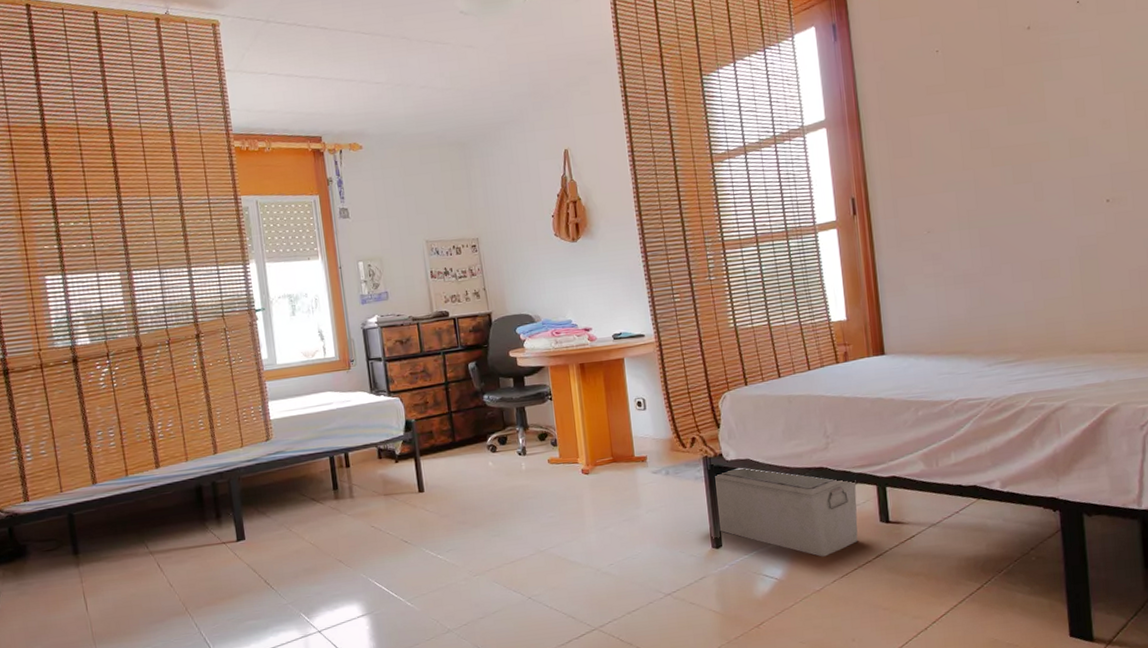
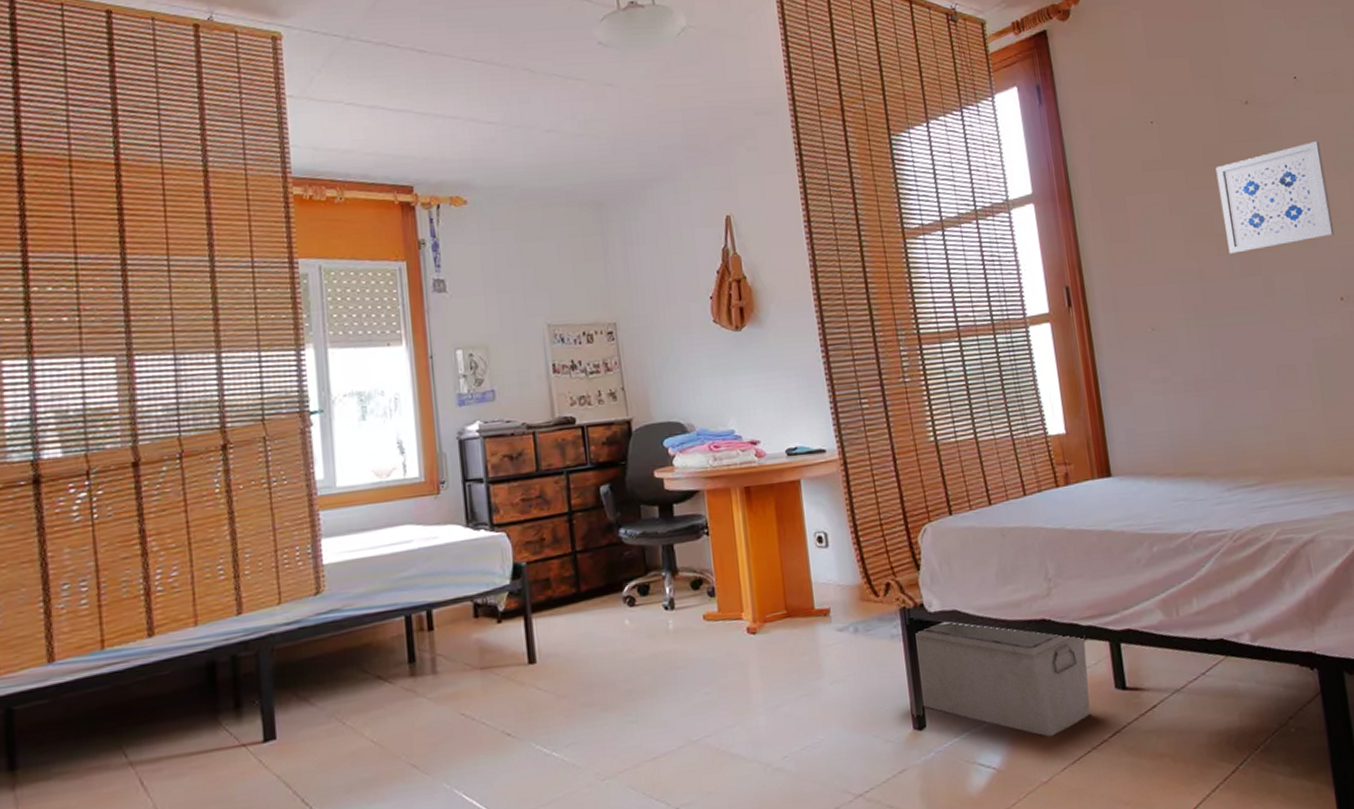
wall art: none [995,59,1105,165] -> present [1215,141,1335,254]

